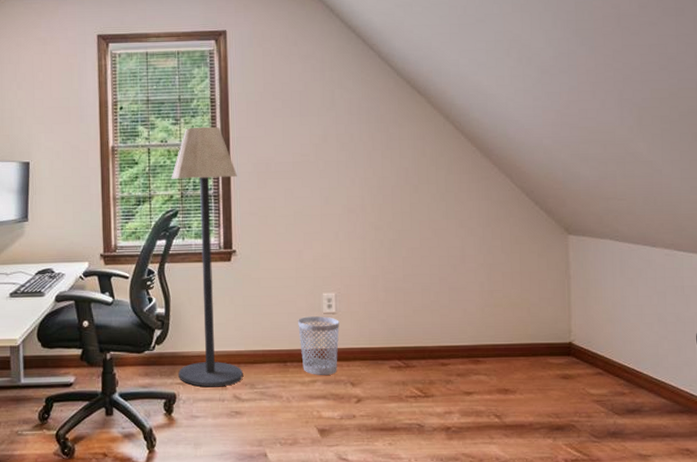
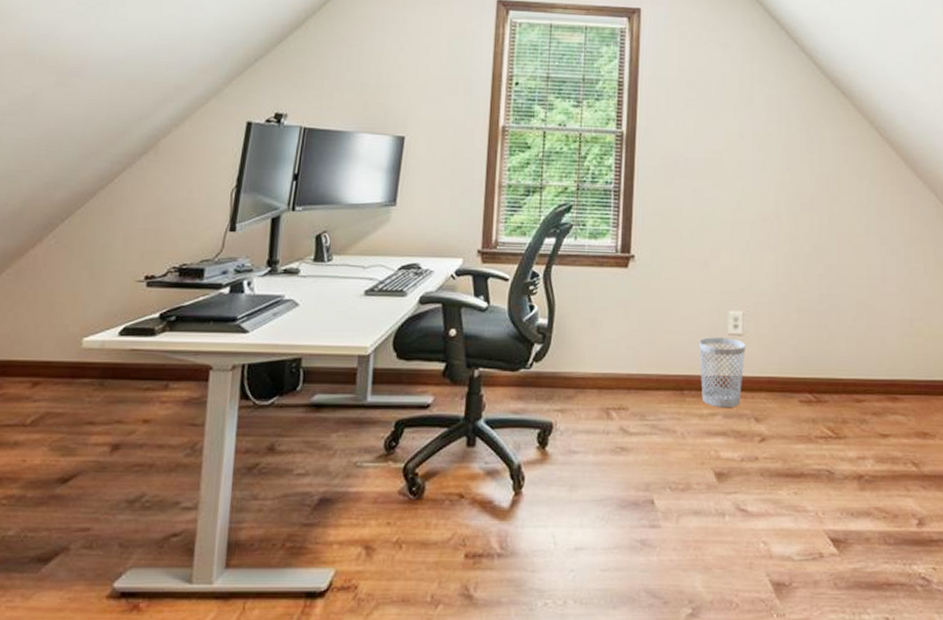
floor lamp: present [171,126,243,387] -> none [557,111,642,417]

